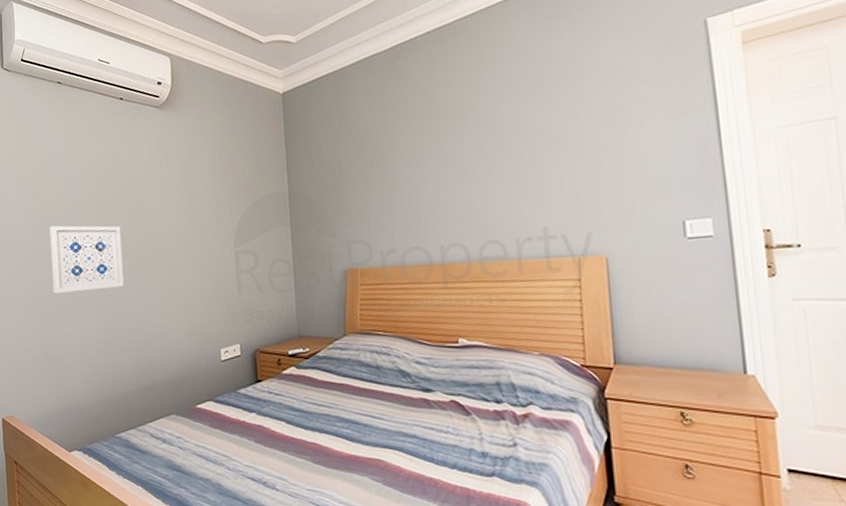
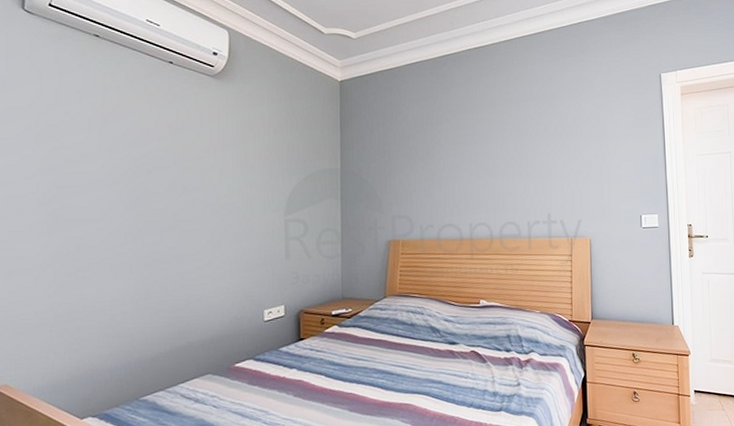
wall art: present [49,225,124,294] -> none [72,182,162,253]

